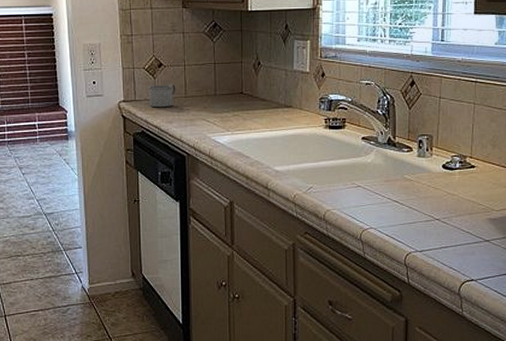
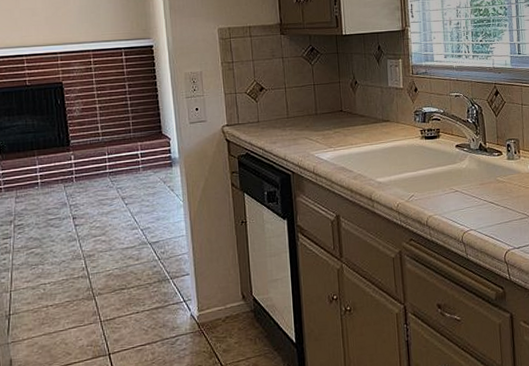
mug: present [148,84,176,108] -> none [250,106,278,130]

